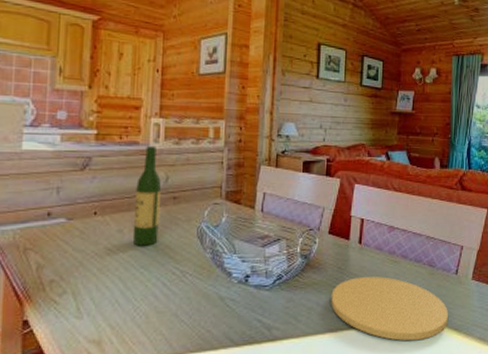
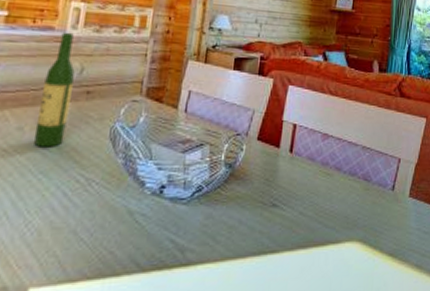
plate: present [331,277,448,341] -> none [255,191,383,268]

